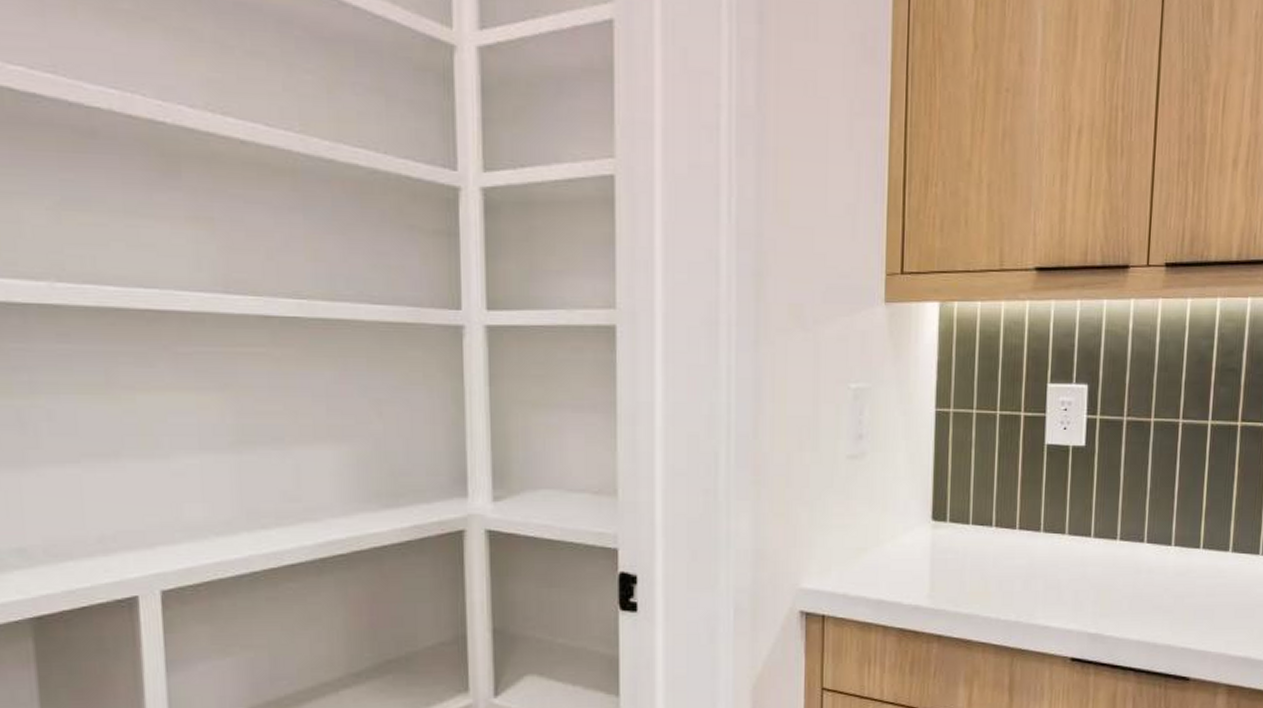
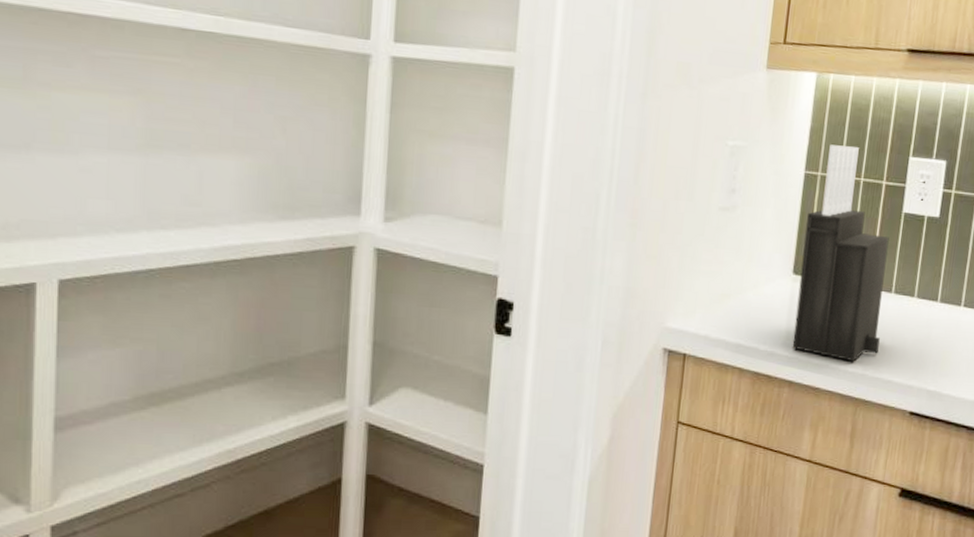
knife block: none [938,378,1033,609] -> present [792,144,889,362]

